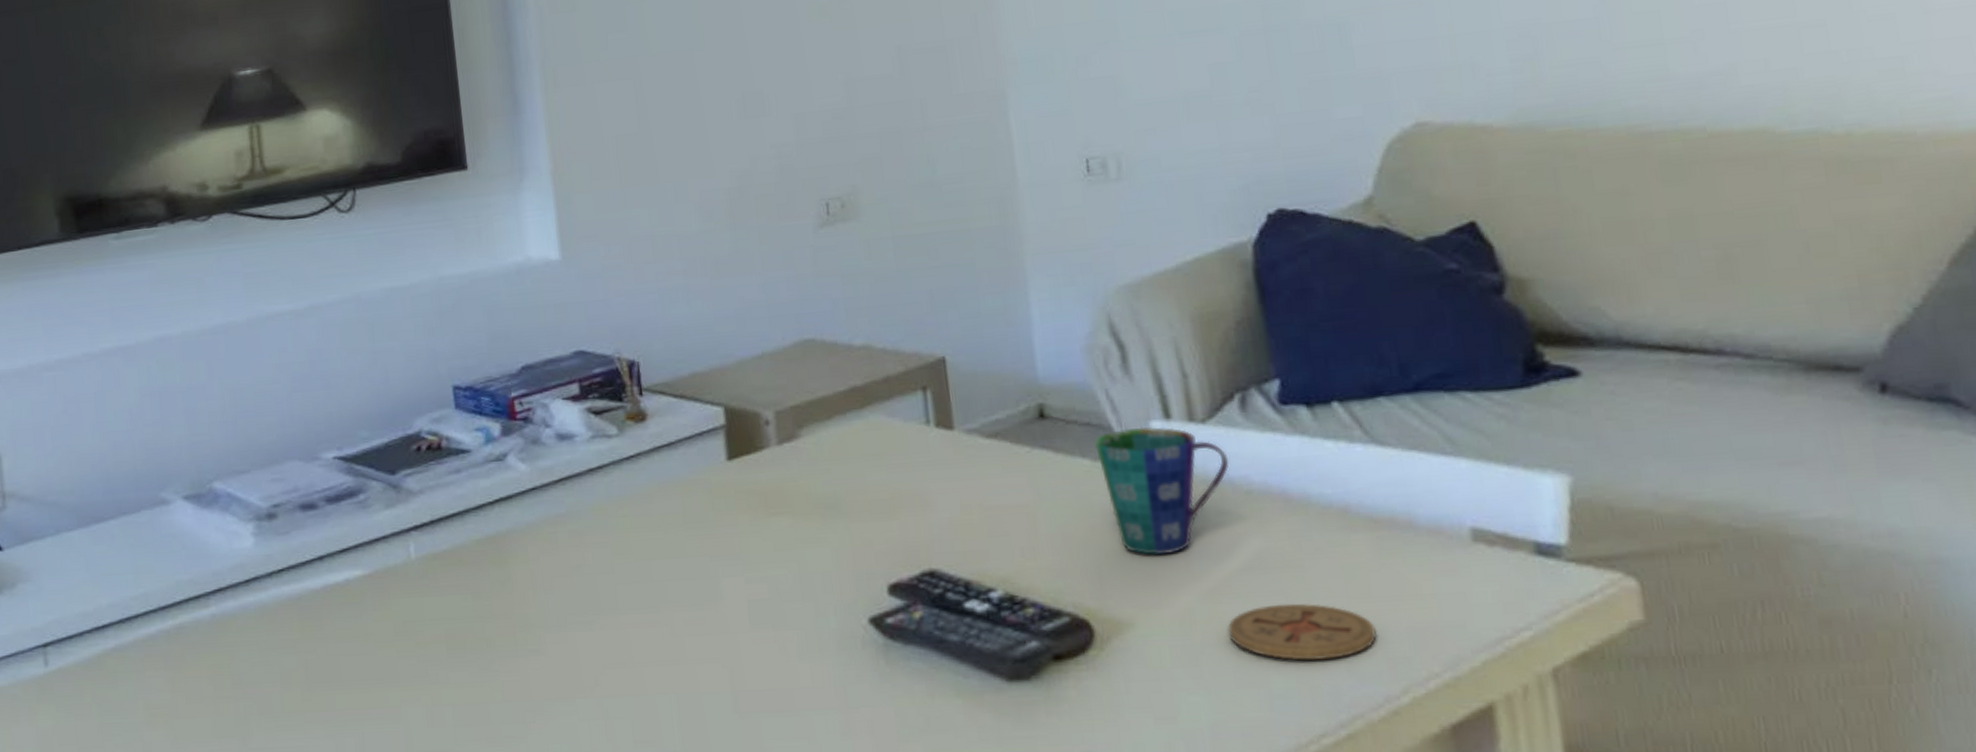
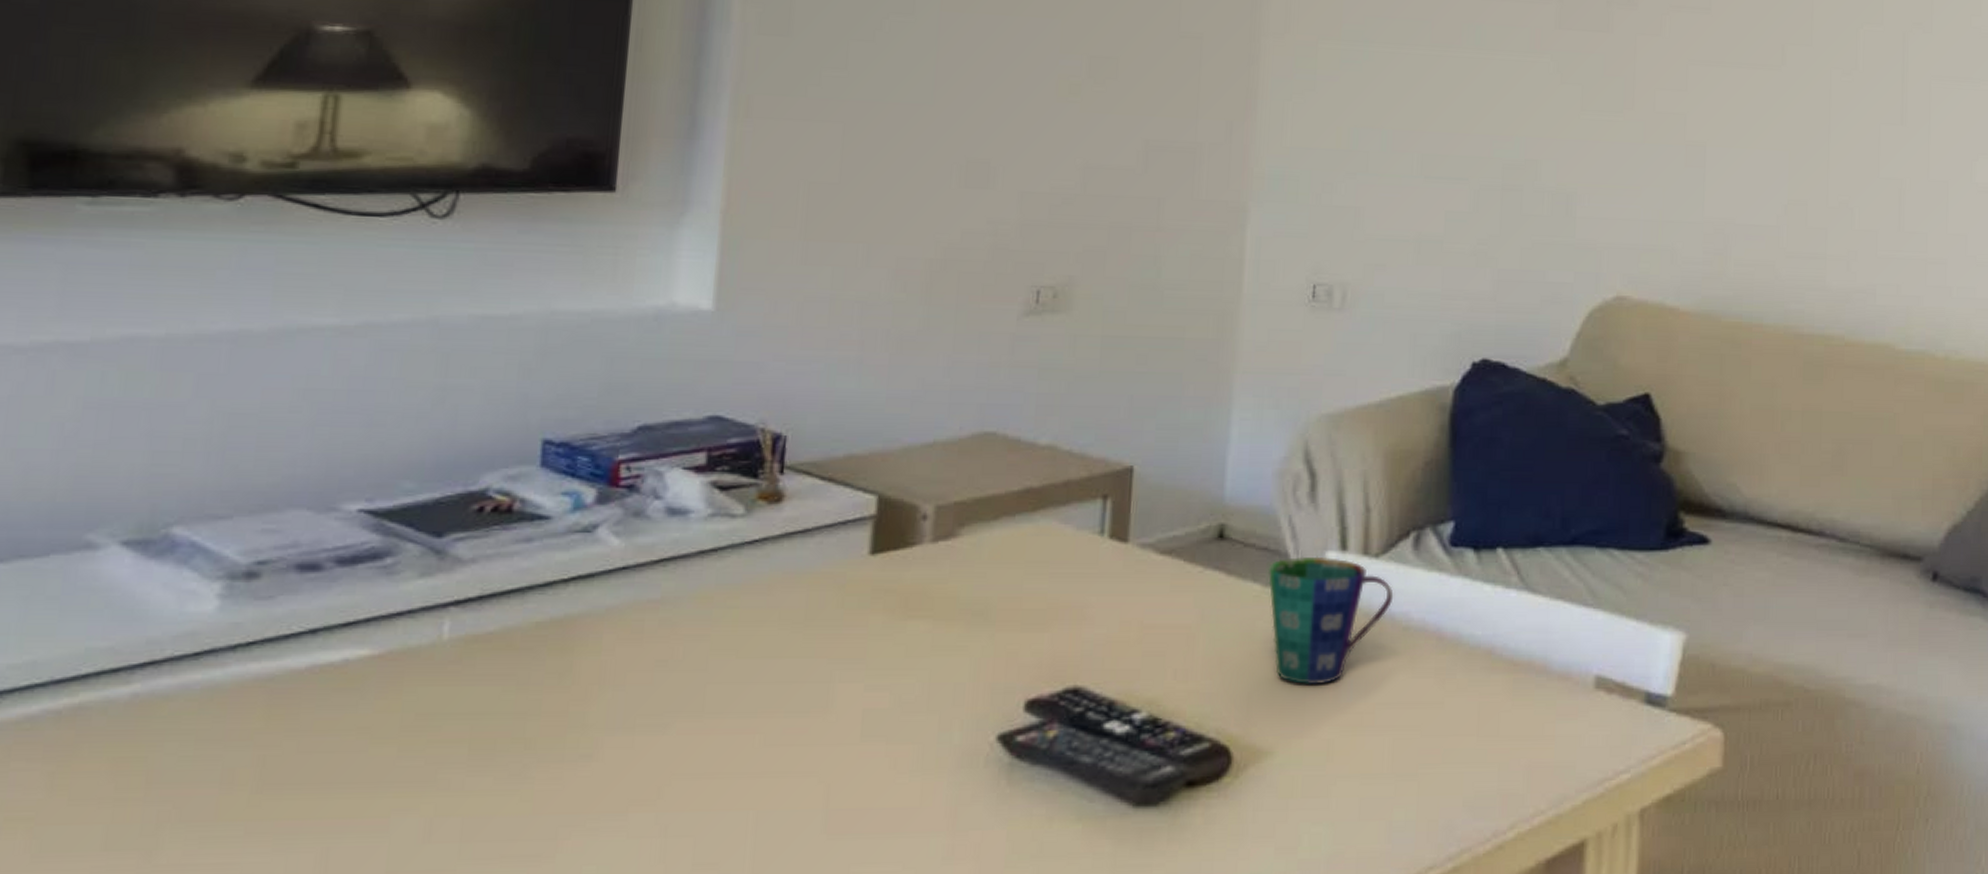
coaster: present [1228,603,1377,661] -> none [1362,739,1497,795]

